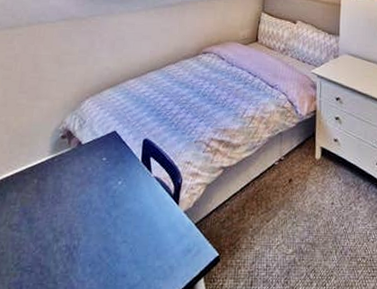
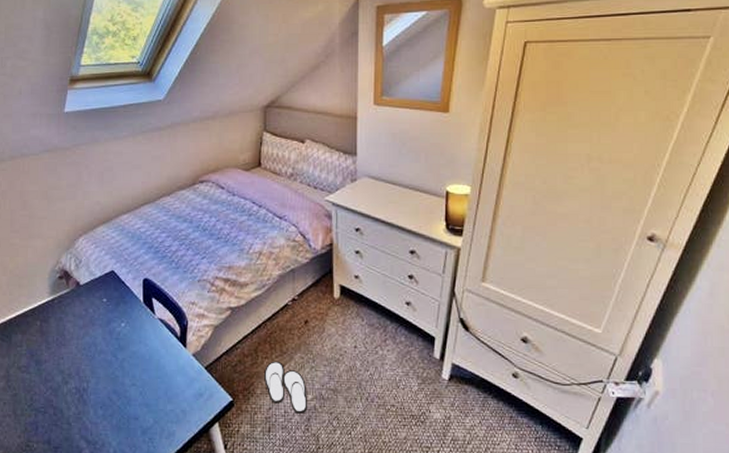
slippers: none [250,217,288,267] -> present [264,361,307,414]

